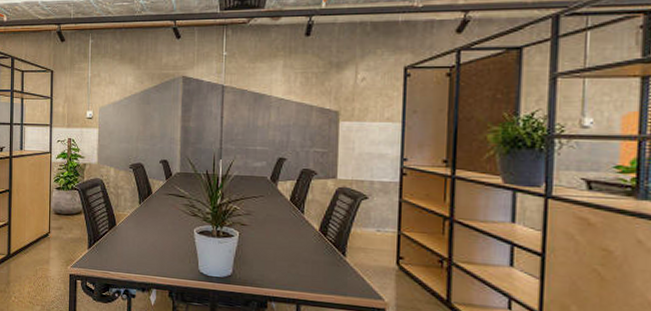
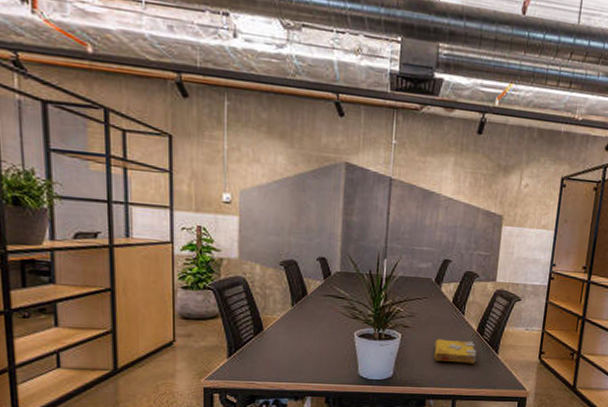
spell book: none [273,238,321,266] -> present [434,339,477,364]

